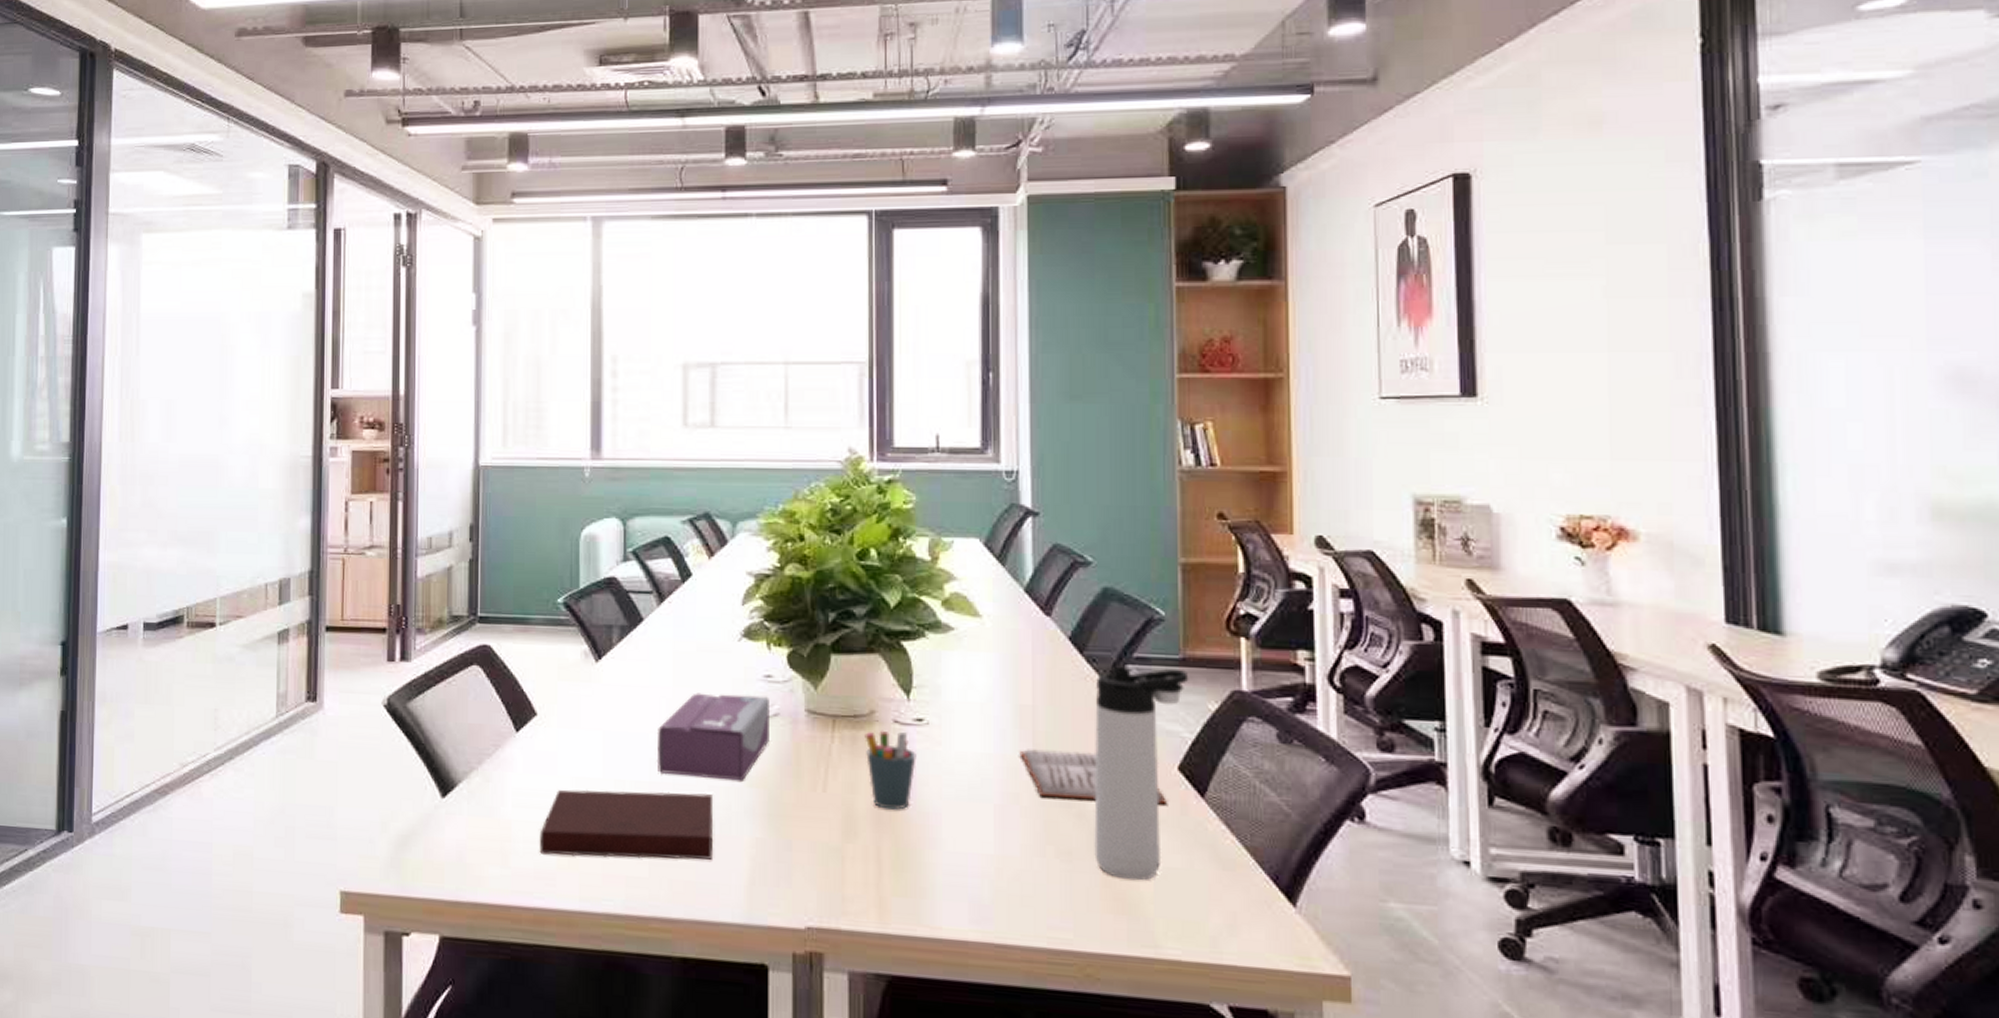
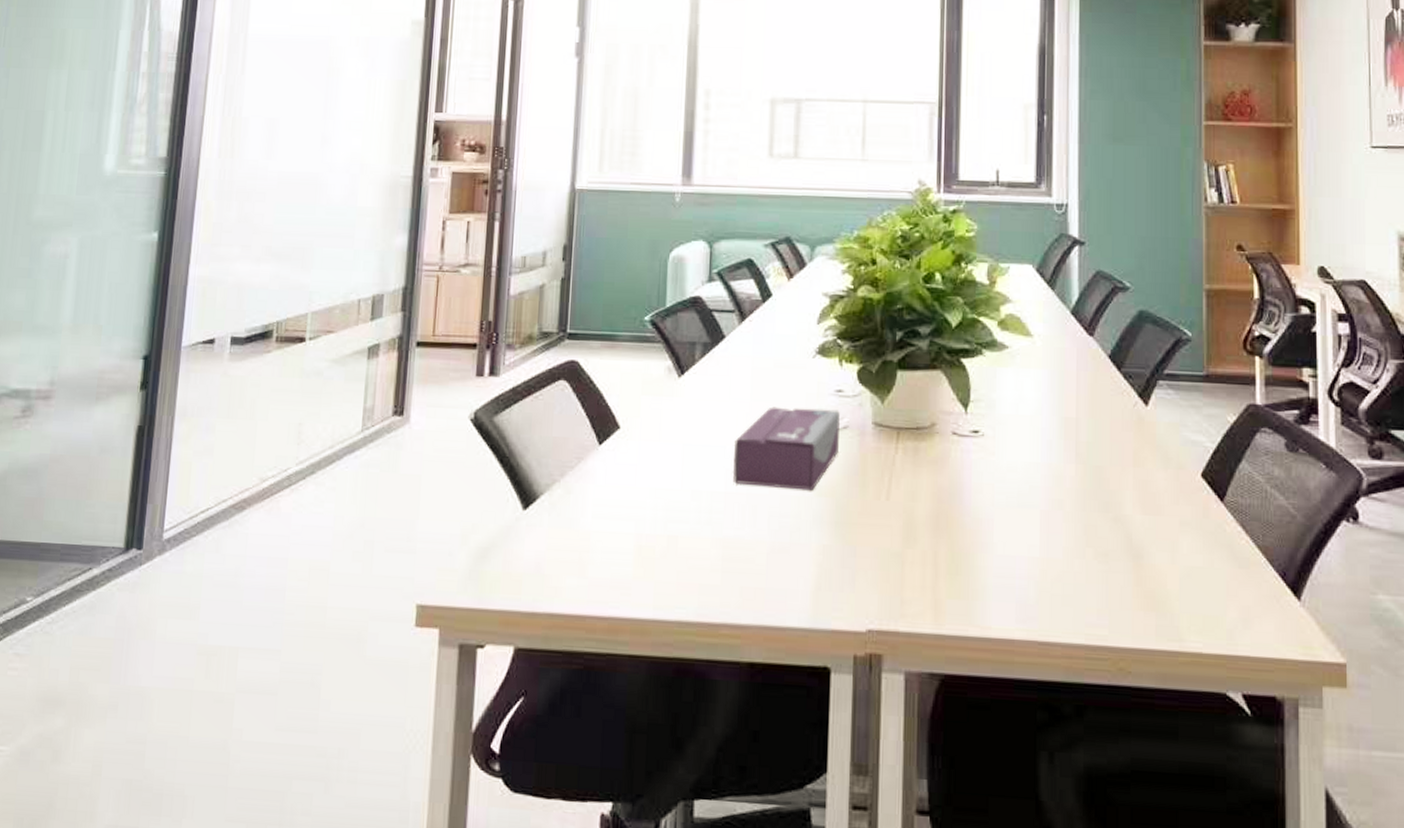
notebook: present [539,789,714,860] -> none [616,500,785,567]
pen holder: present [865,730,916,810] -> none [926,441,972,516]
diary: present [1019,749,1167,805] -> none [1064,458,1191,509]
thermos bottle: present [1094,667,1189,881] -> none [1128,383,1212,580]

